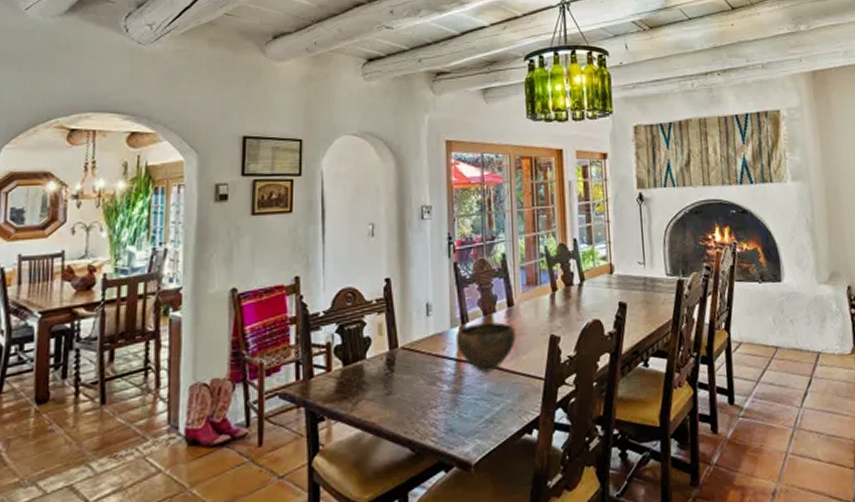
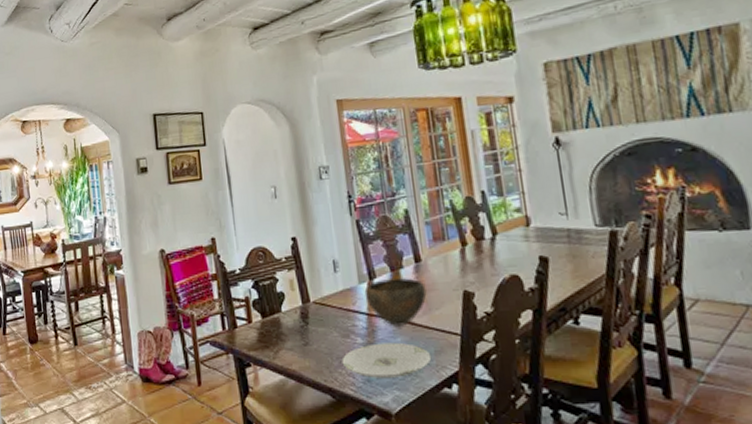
plate: none [425,388,516,428] -> present [341,342,432,378]

